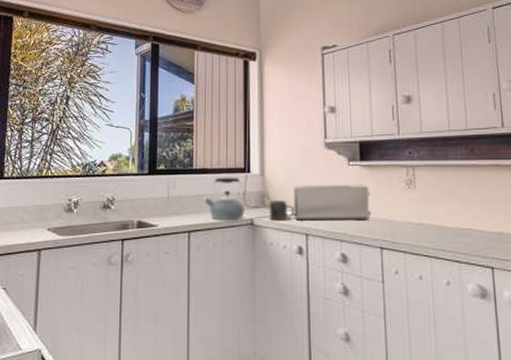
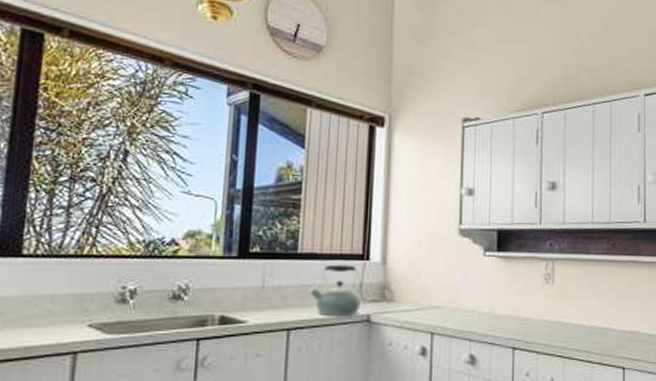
mug: present [269,199,294,221] -> none [389,292,419,317]
toaster: present [293,185,370,221] -> none [419,276,505,318]

